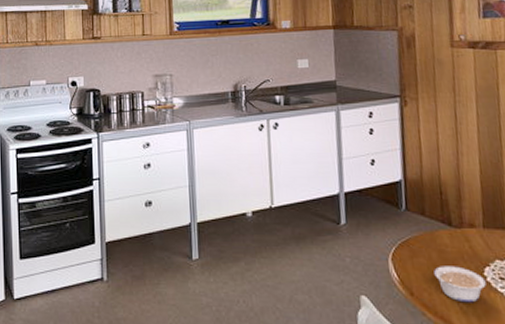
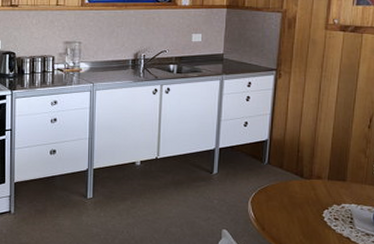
legume: present [434,266,486,303] -> none [283,208,323,237]

